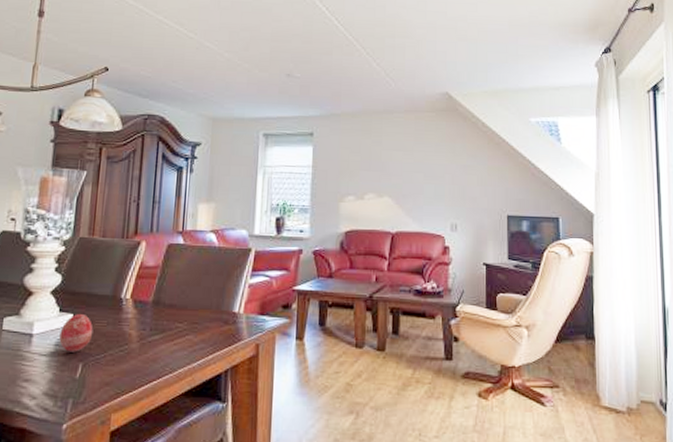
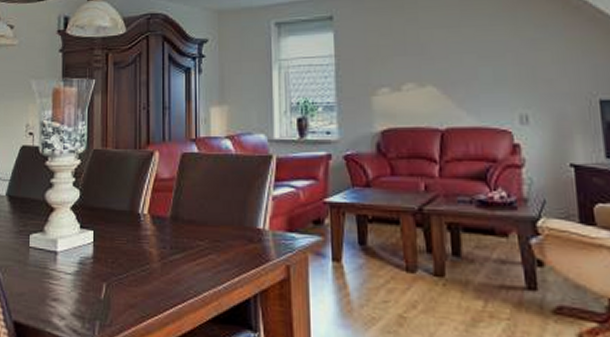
decorative egg: present [59,313,93,352] -> none [82,229,114,272]

